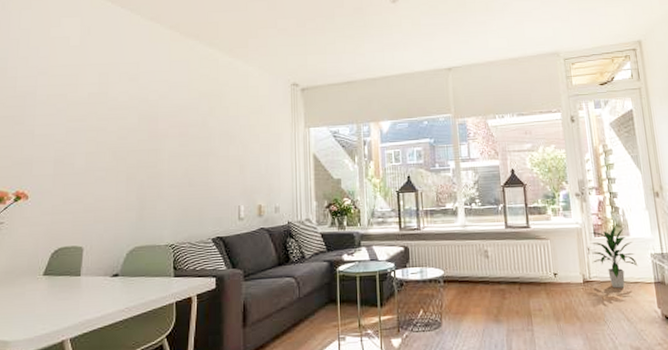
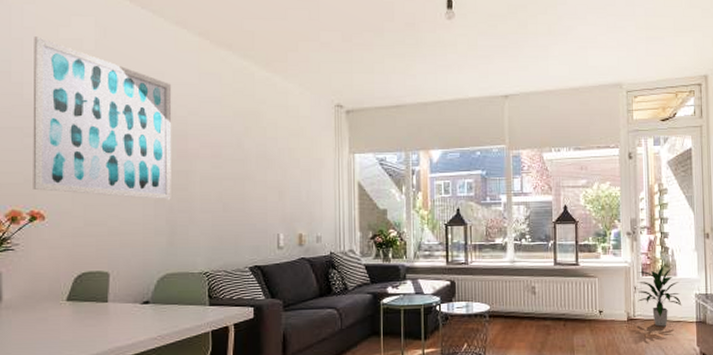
wall art: none [19,36,145,178] -> present [33,36,172,200]

